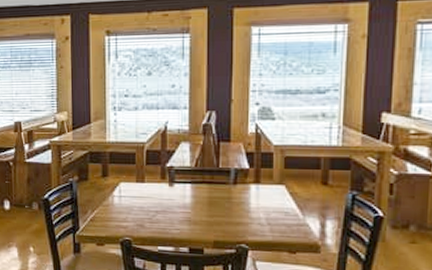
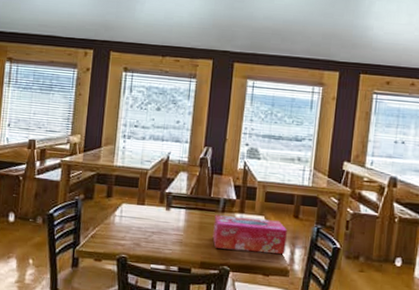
tissue box: none [225,187,314,228] -> present [212,214,287,255]

